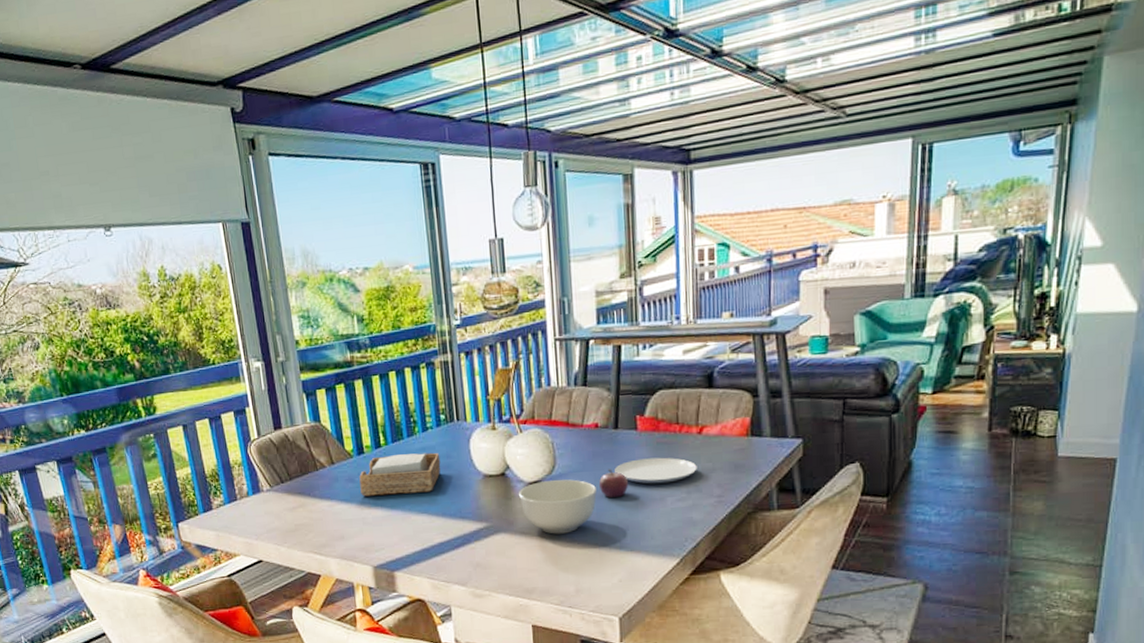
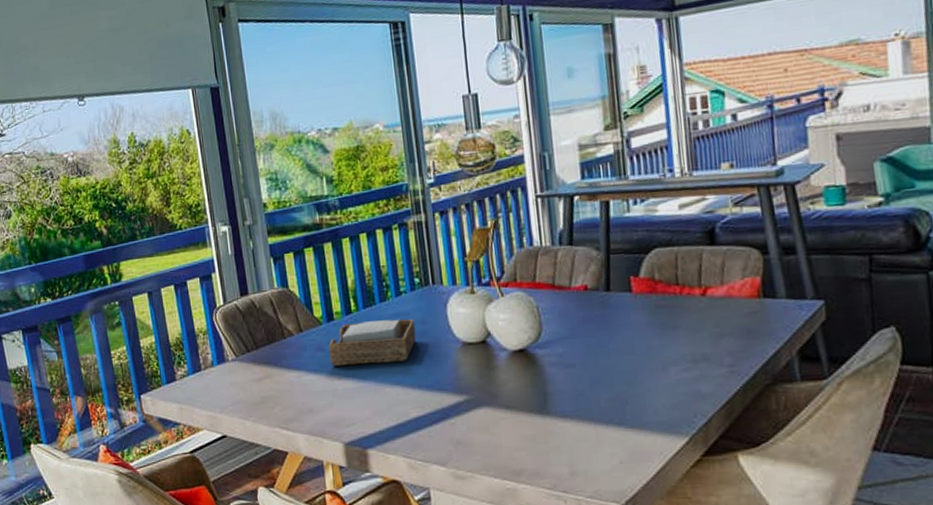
bowl: present [519,479,597,534] -> none [502,347,589,409]
fruit: present [598,469,629,498] -> none [591,335,626,367]
plate: present [615,457,697,484] -> none [608,322,703,353]

